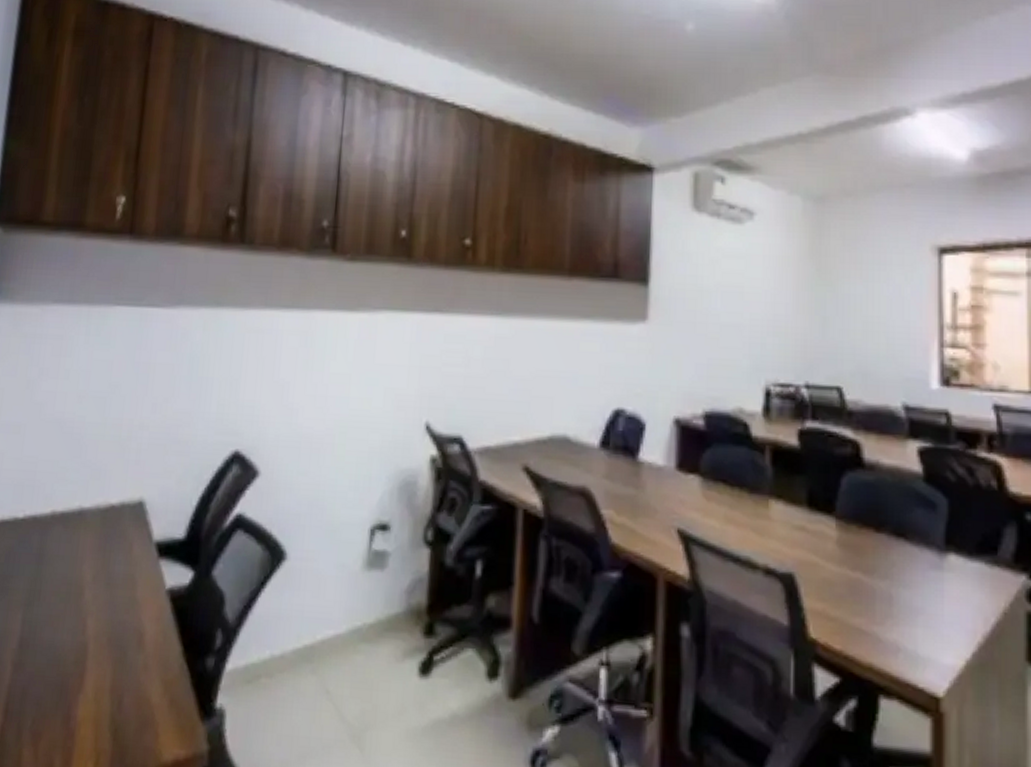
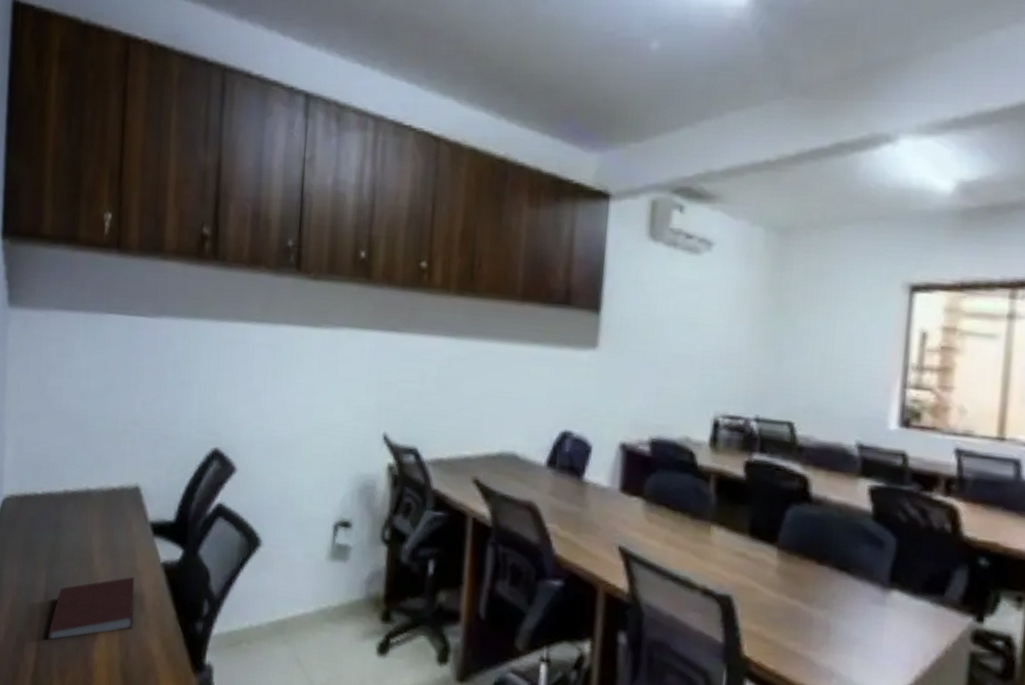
notebook: none [18,609,134,698] -> present [46,576,135,641]

